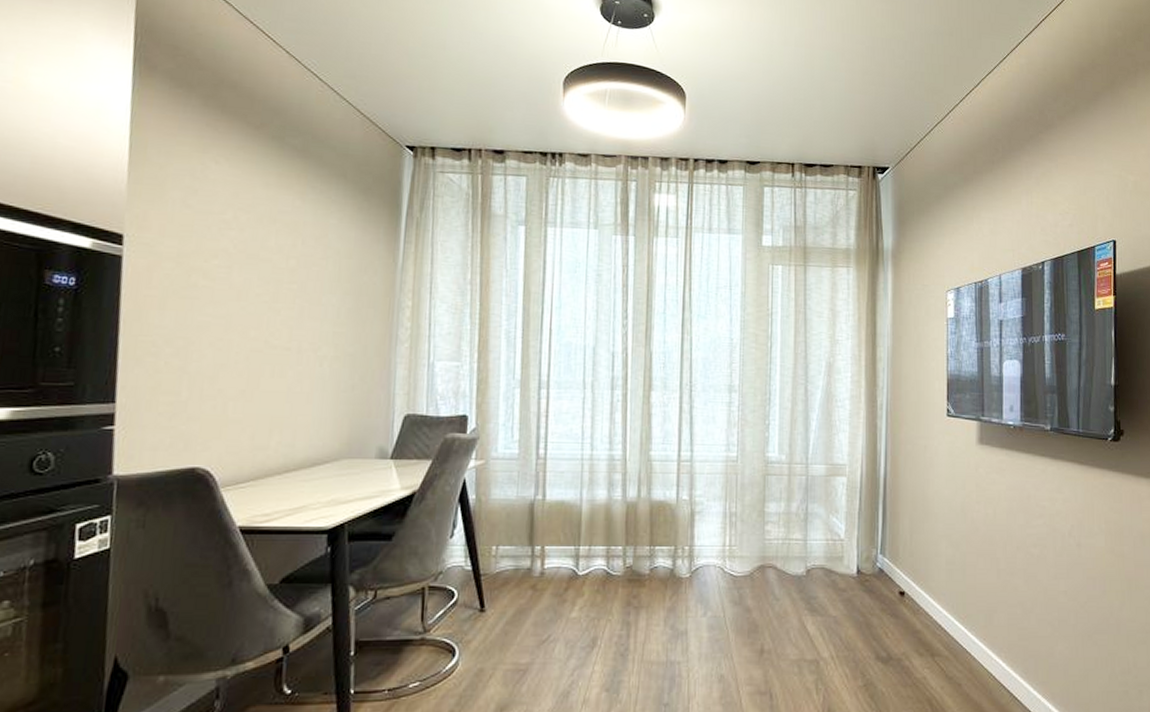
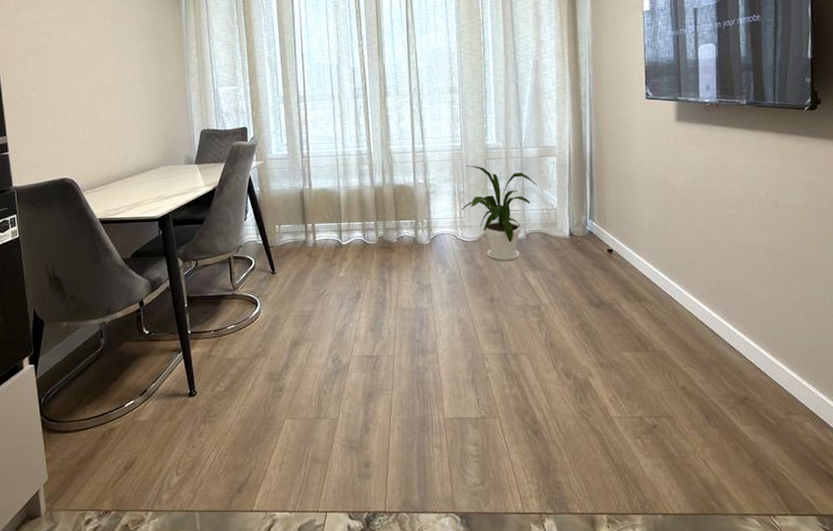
house plant: none [732,481,824,603] -> present [461,165,538,262]

